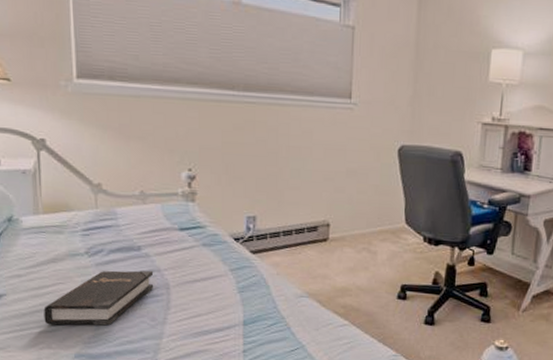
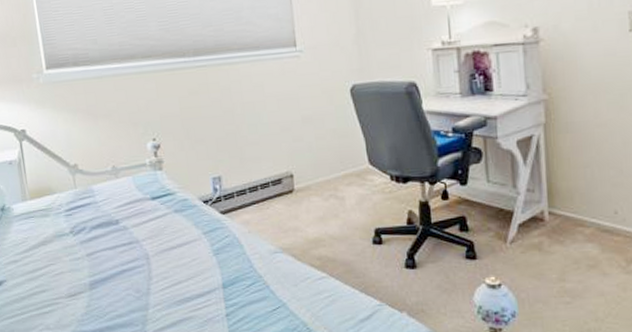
hardback book: present [43,270,154,326] -> none [39,243,134,306]

